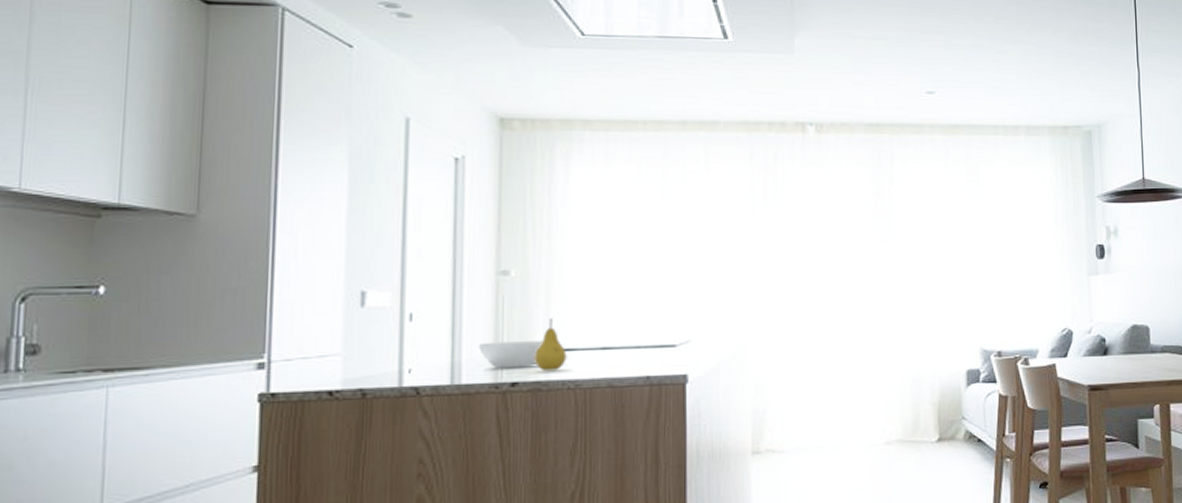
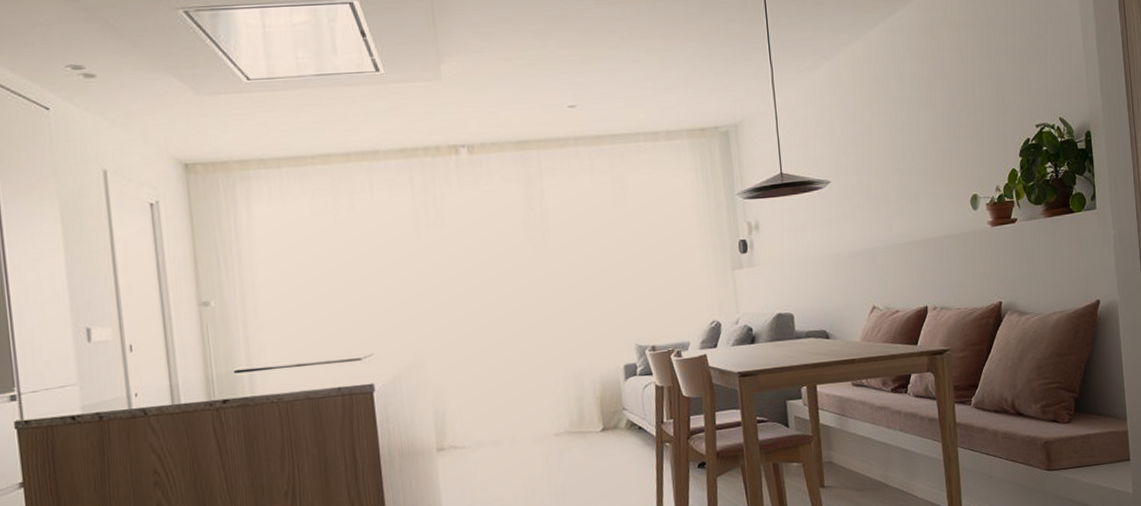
soup bowl: present [479,341,544,369] -> none [192,362,246,389]
fruit: present [533,317,567,372] -> none [239,340,268,389]

